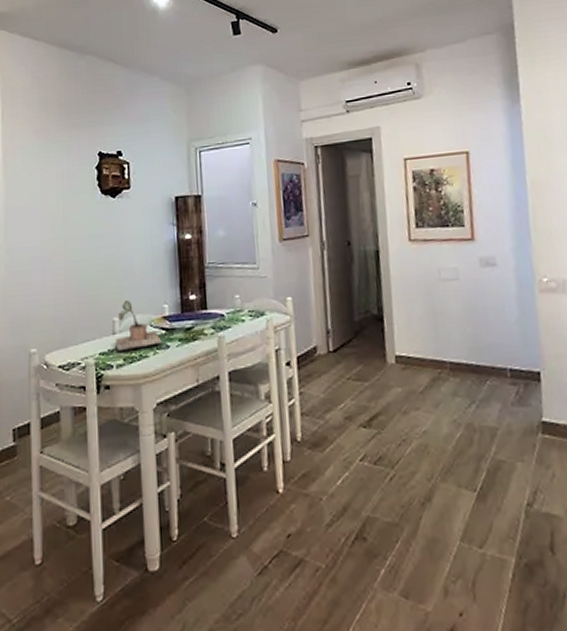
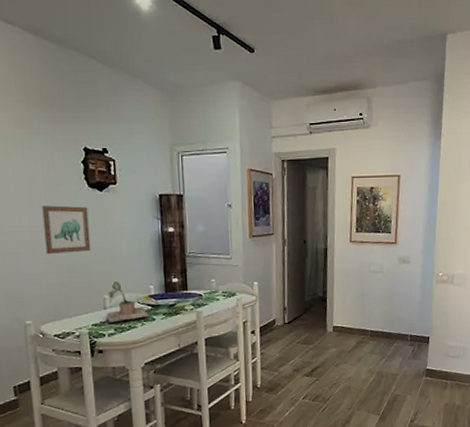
wall art: none [54,215,102,271] -> present [42,205,91,254]

